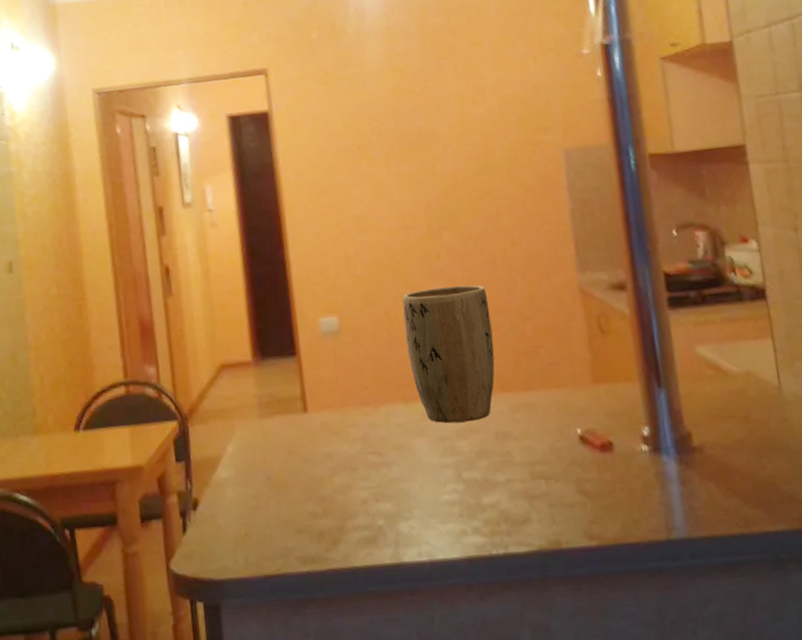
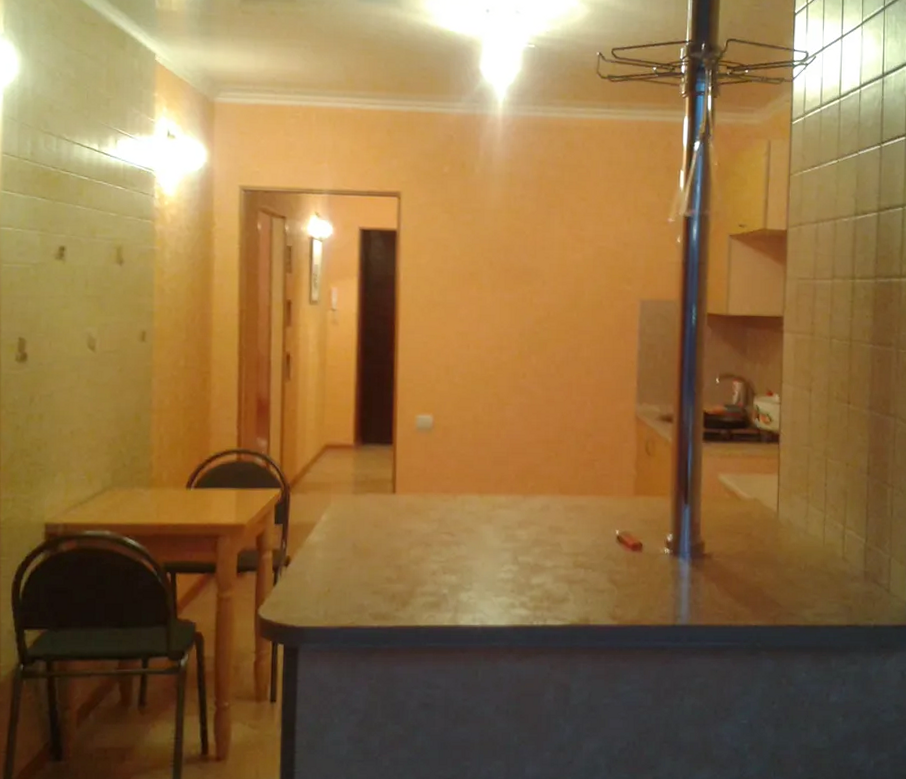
plant pot: present [402,285,495,424] -> none [487,401,561,516]

